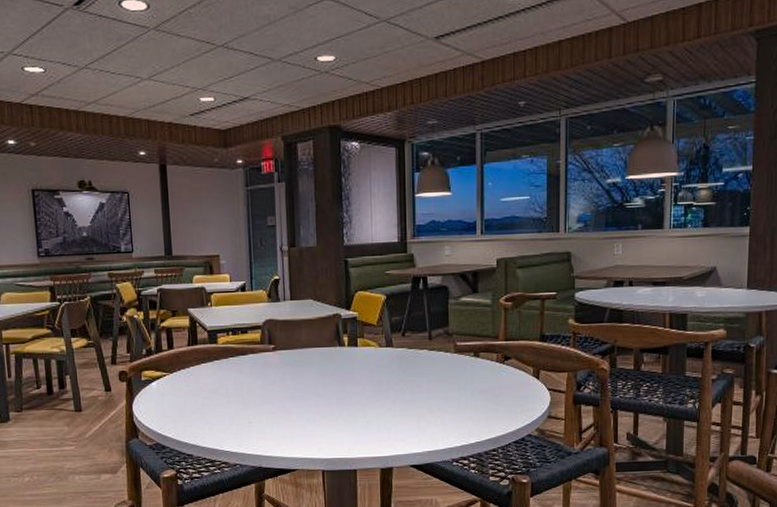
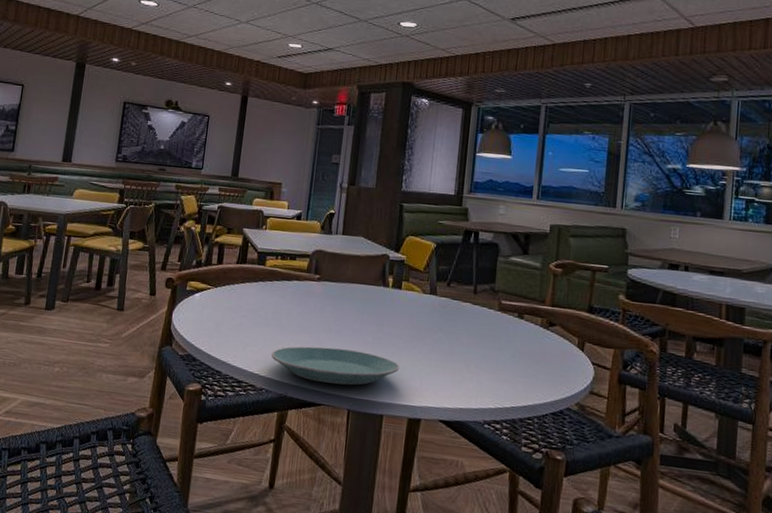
plate: none [238,413,367,449] -> present [271,346,400,385]

